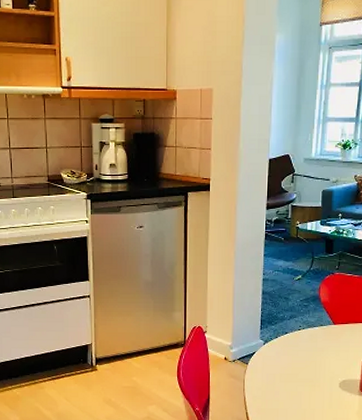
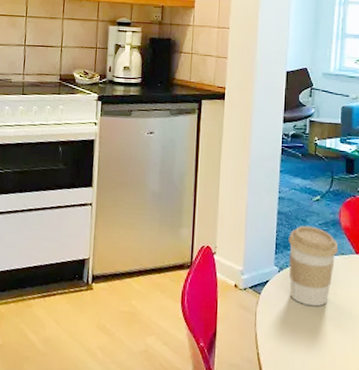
coffee cup: none [272,302,318,371] -> present [288,225,339,307]

